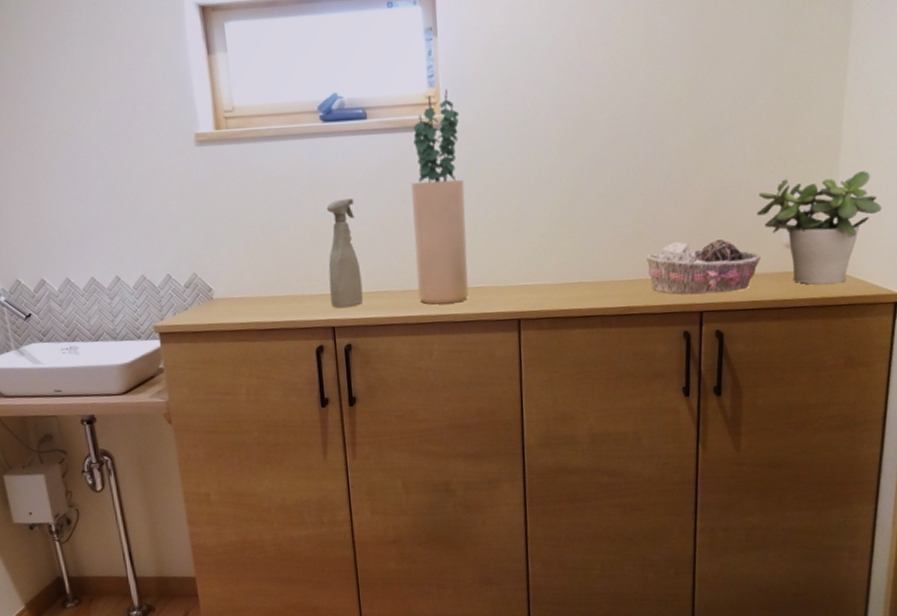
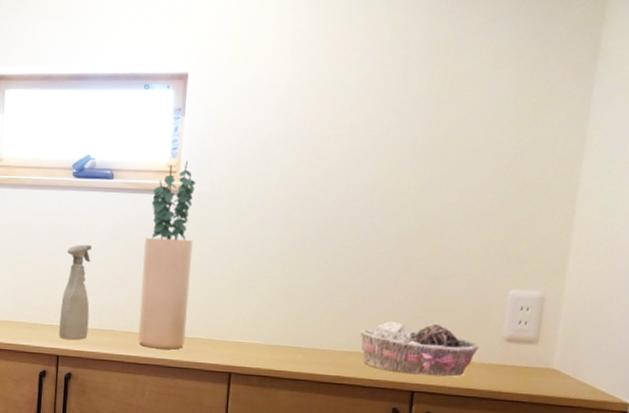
potted plant: present [756,171,882,285] -> none [477,275,612,384]

